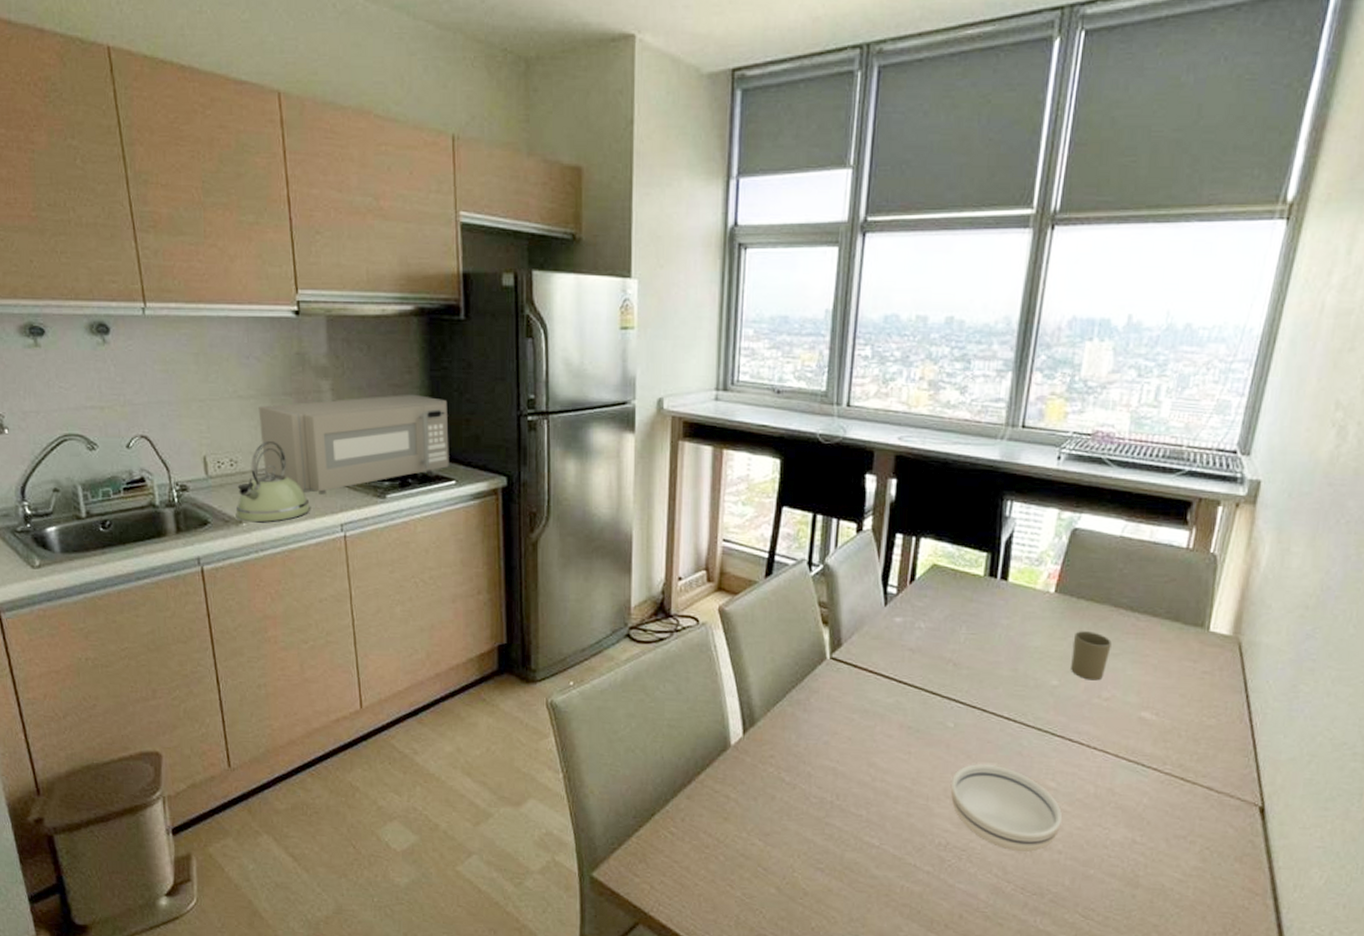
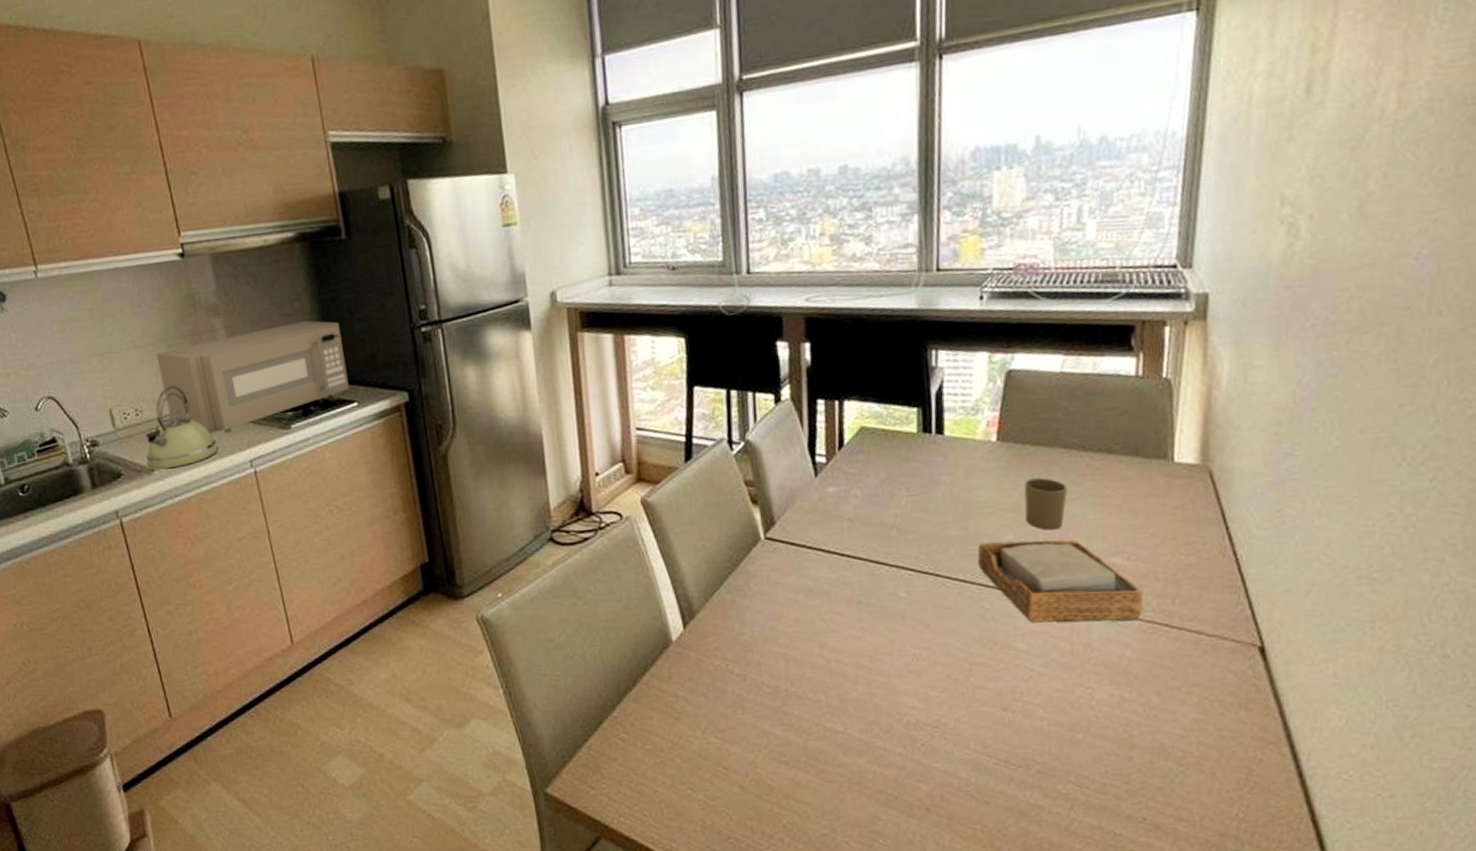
bowl: present [951,763,1063,852] -> none [912,631,1040,722]
napkin holder: none [1022,685,1165,772] -> present [977,539,1143,623]

